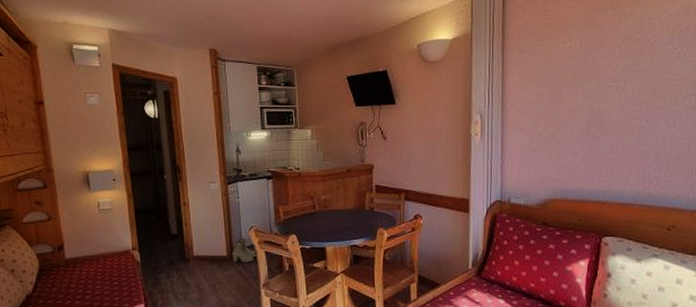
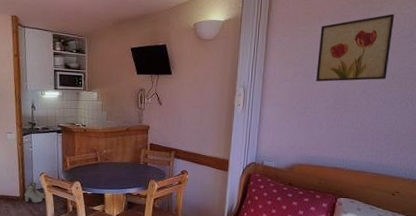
wall art: none [564,18,650,101] -> present [316,13,395,82]

